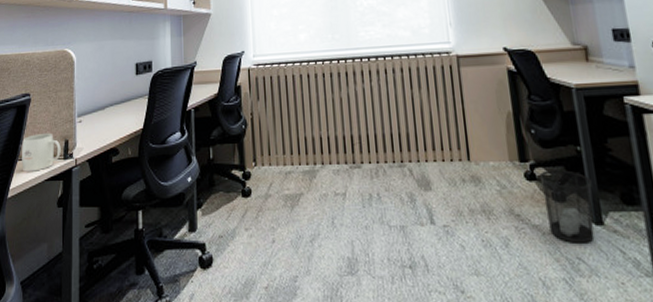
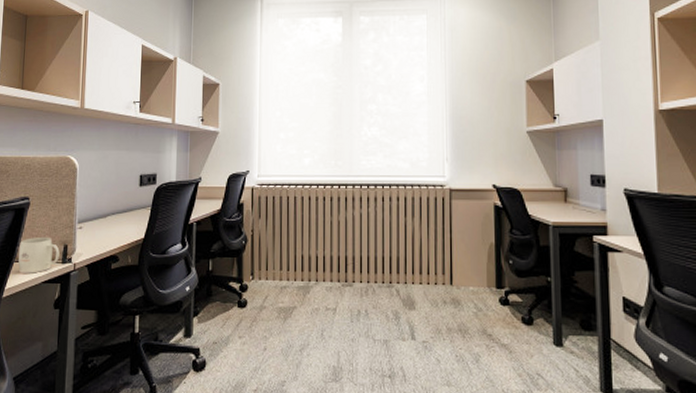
waste bin: present [539,170,595,243] -> none [512,297,557,362]

